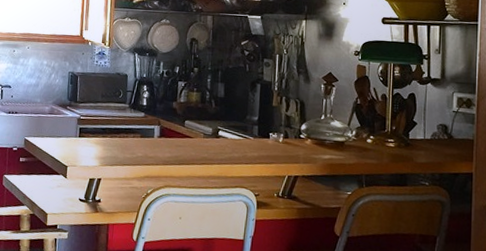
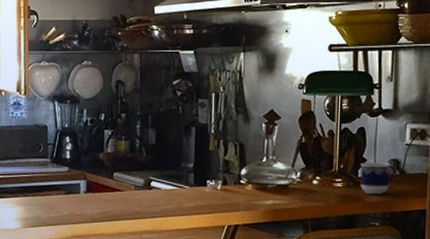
cup: none [411,125,444,156] -> present [360,162,396,194]

